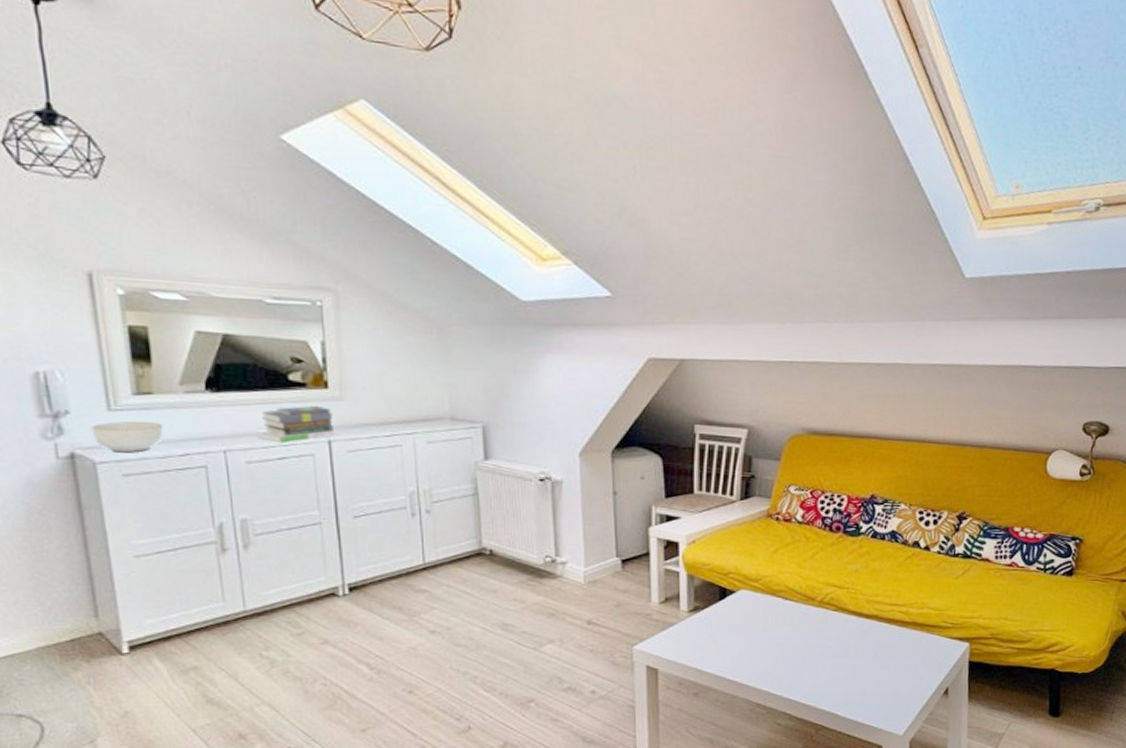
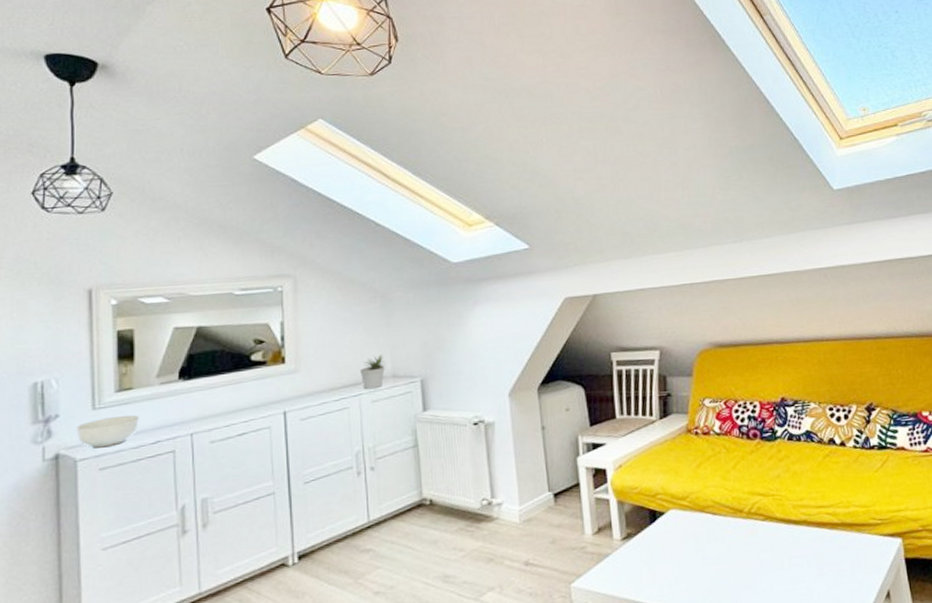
books: present [258,405,334,443] -> none [222,380,289,420]
potted plant: none [413,392,442,430] -> present [359,354,385,390]

